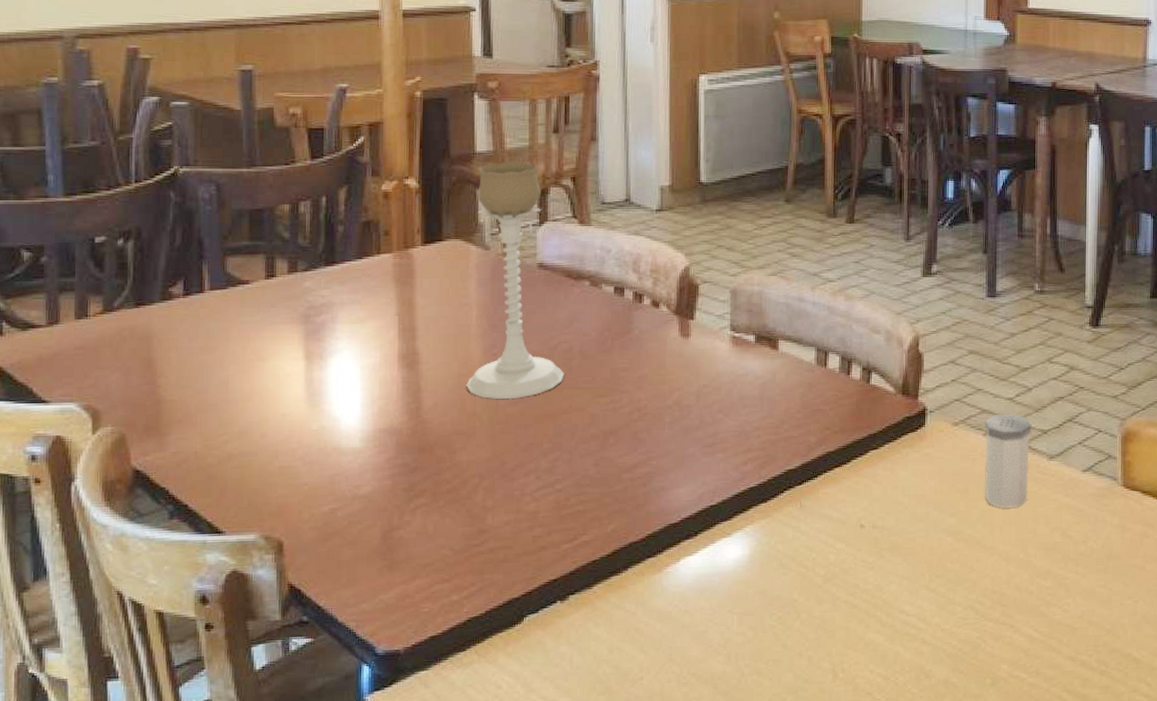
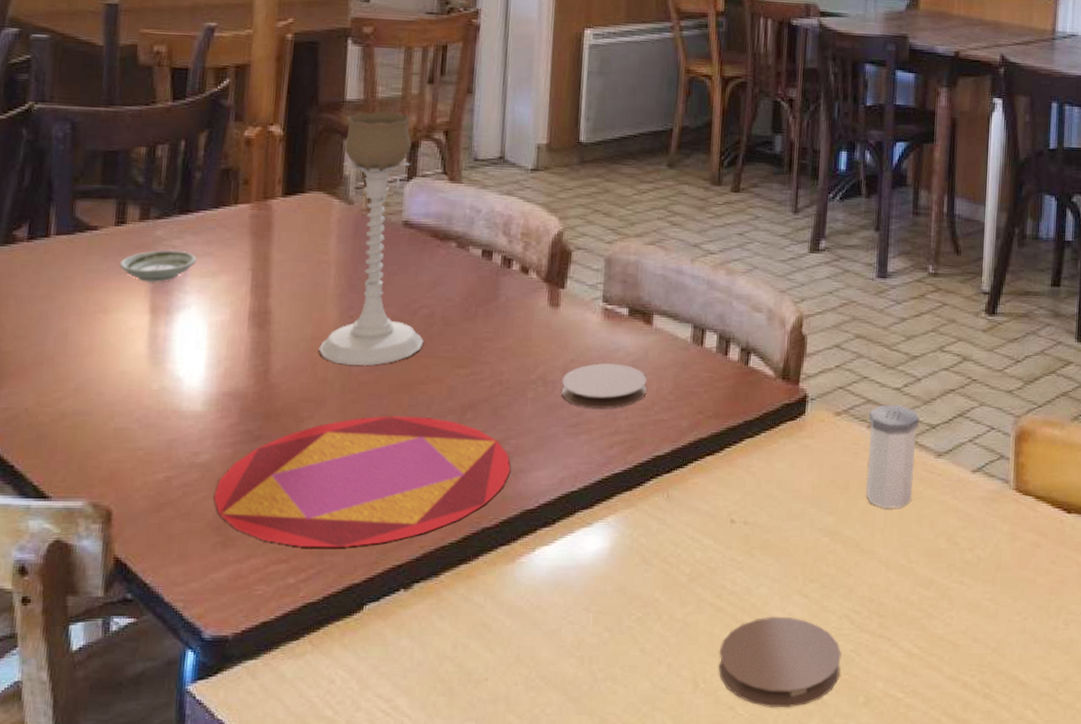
saucer: none [272,300,345,331] -> present [119,250,196,283]
plate: none [377,443,653,568] -> present [213,415,511,548]
coaster: none [696,387,777,430] -> present [561,363,647,409]
coaster: none [855,610,968,692] -> present [718,616,841,708]

